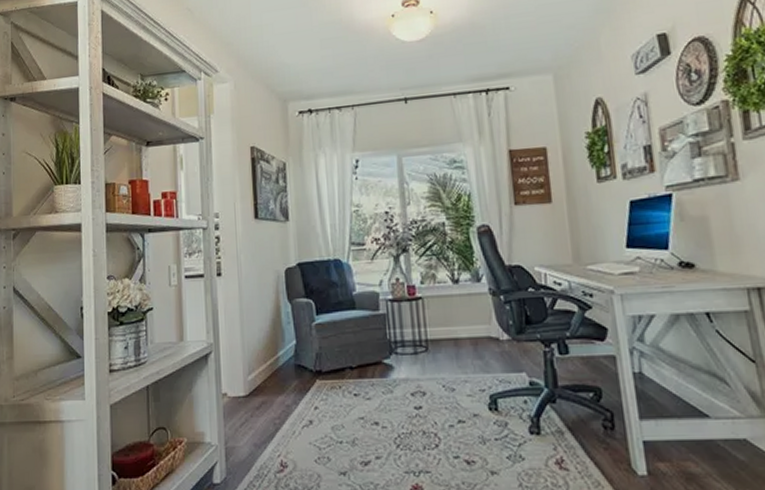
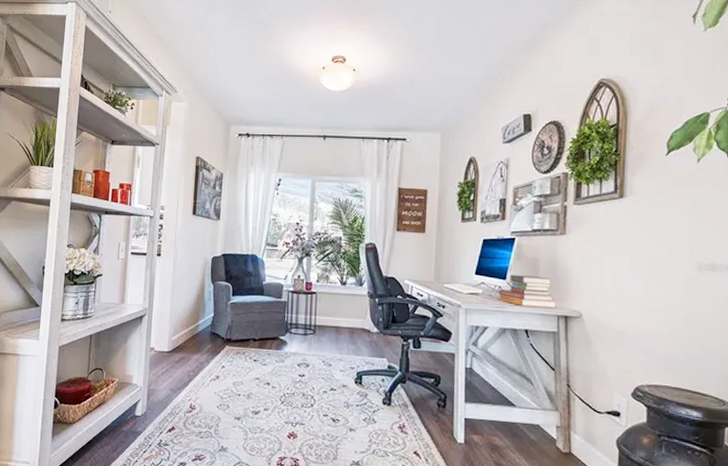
books: none [660,239,743,282] -> present [498,275,557,308]

